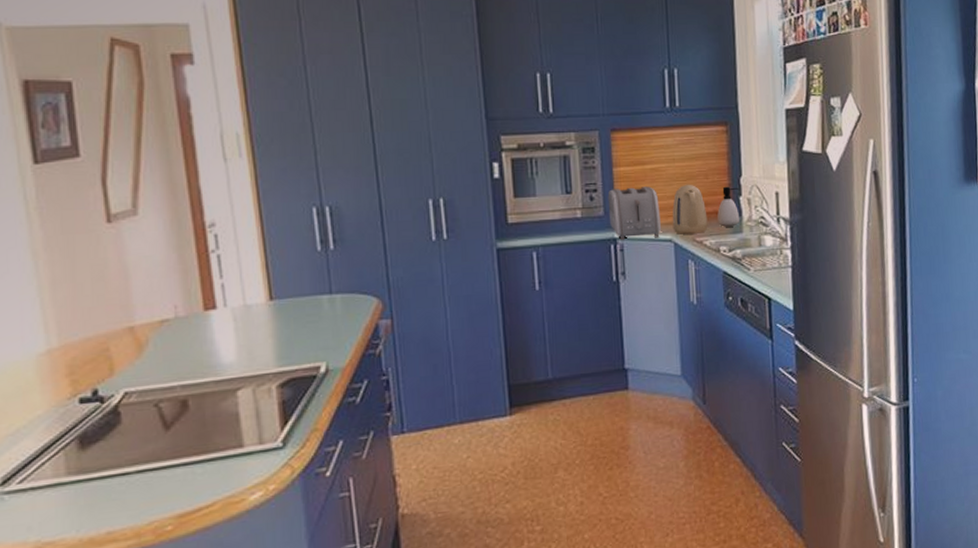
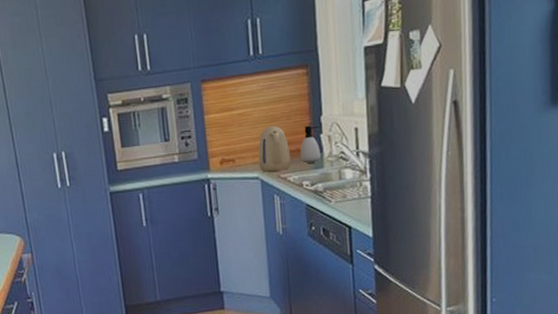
toaster: present [607,186,662,241] -> none [200,130,250,181]

